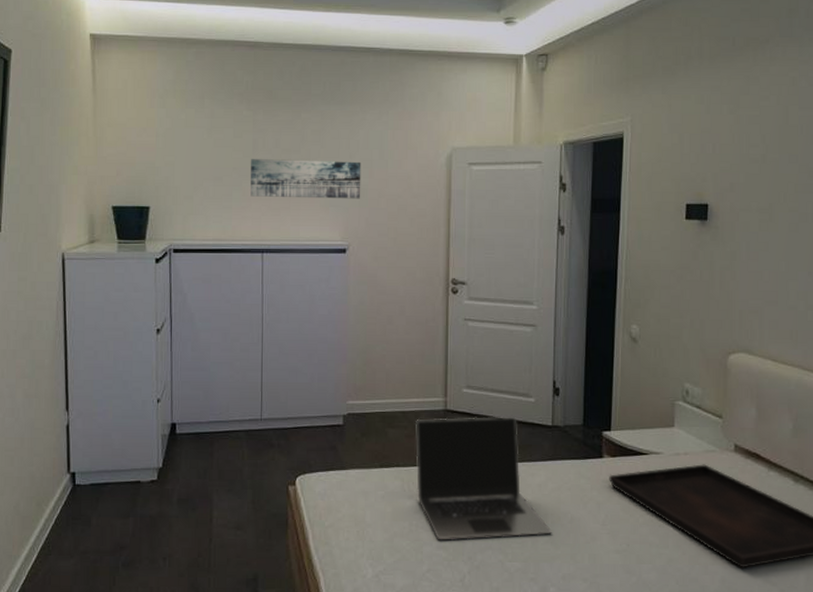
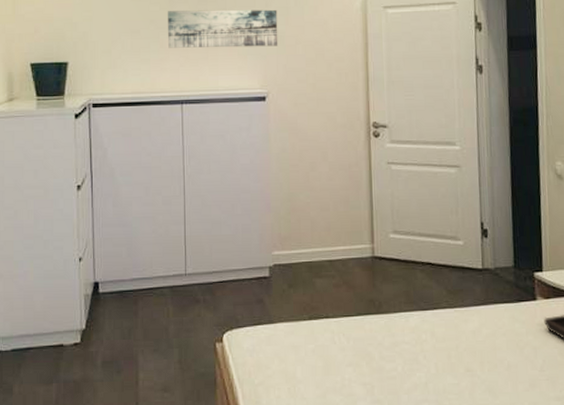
laptop: present [415,416,552,540] -> none [342,260,489,394]

